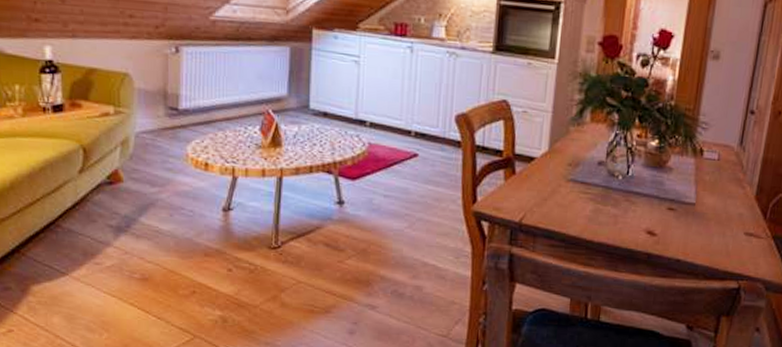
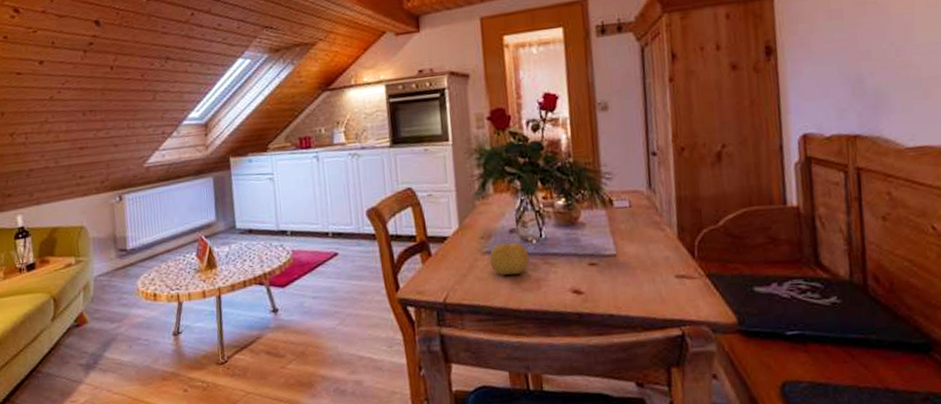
fruit: none [572,173,613,207] -> present [489,243,529,275]

